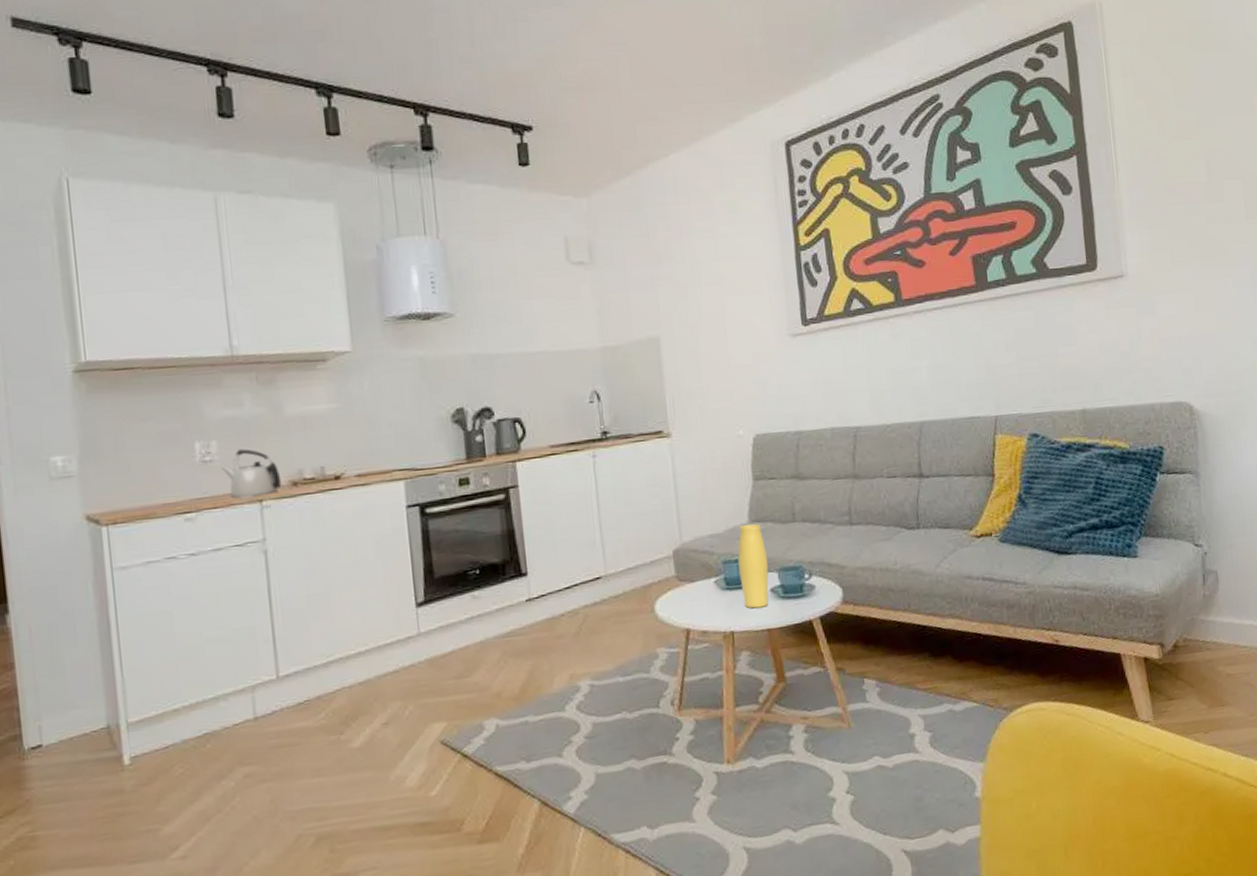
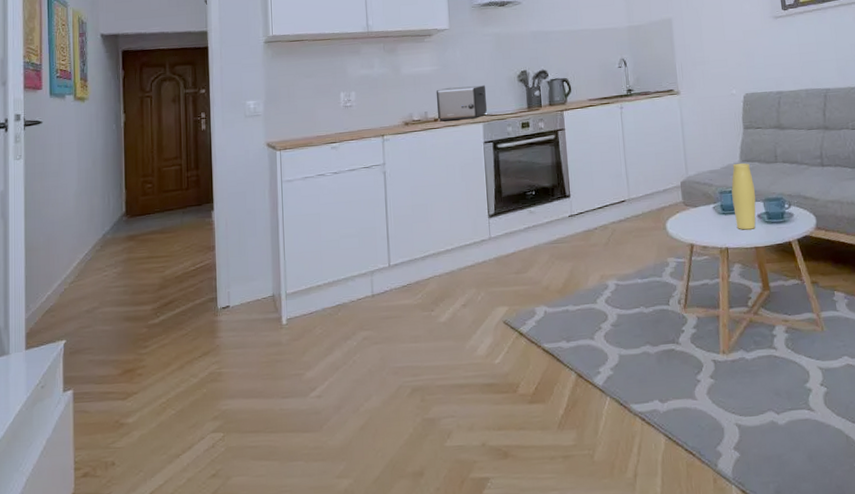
kettle: present [221,448,282,500] -> none [357,98,398,135]
toaster: none [335,428,411,480] -> present [436,85,488,122]

